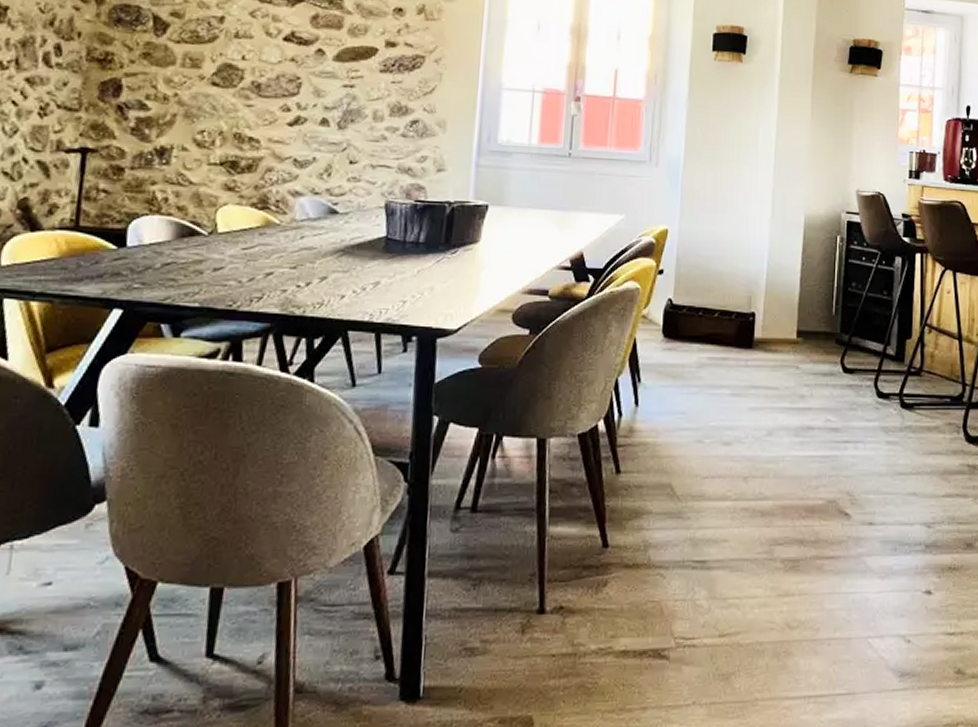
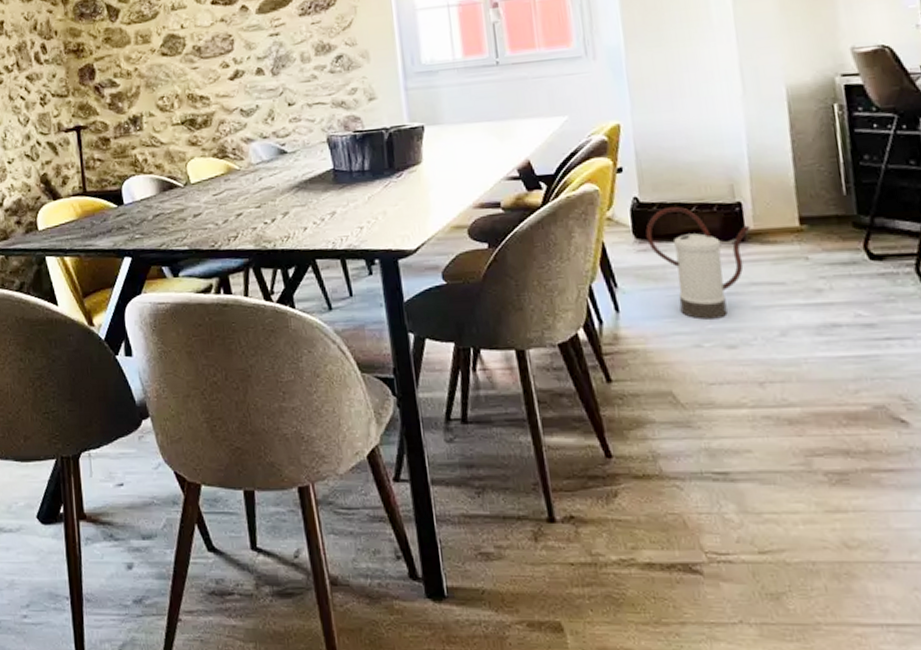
watering can: none [673,310,759,417] -> present [645,206,751,320]

